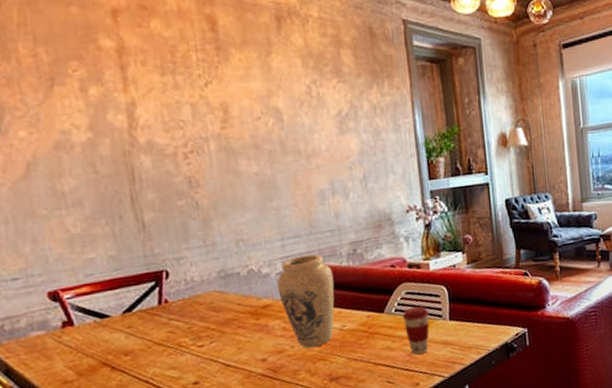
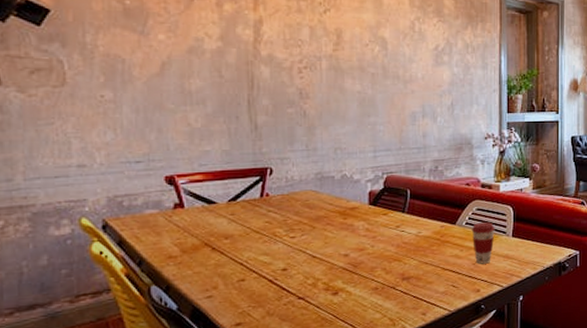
vase: present [276,254,335,348] -> none [365,167,415,248]

